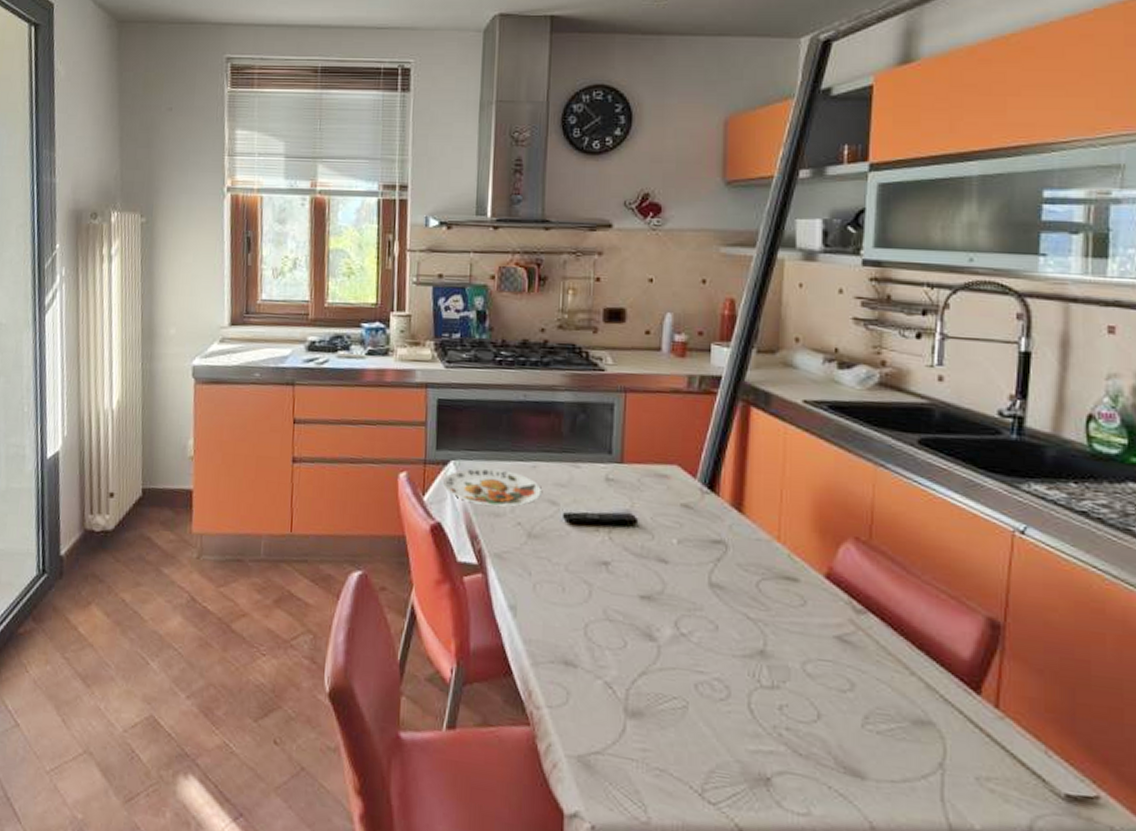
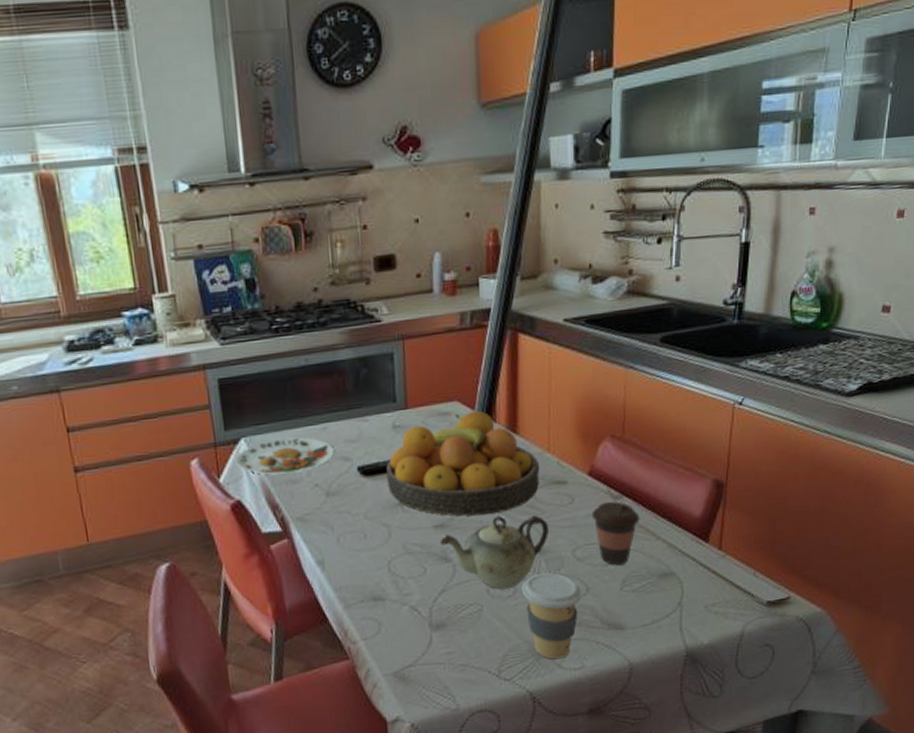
fruit bowl: none [593,478,767,599] -> present [386,410,540,517]
teapot: none [645,600,775,691] -> present [440,515,550,590]
coffee cup: none [737,681,812,796] -> present [521,572,582,660]
coffee cup: none [827,614,889,696] -> present [591,501,640,566]

